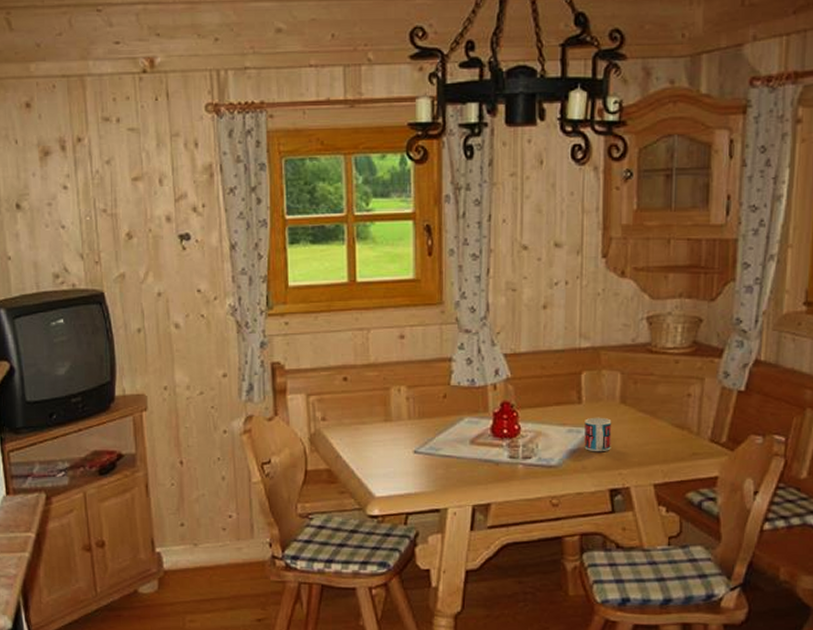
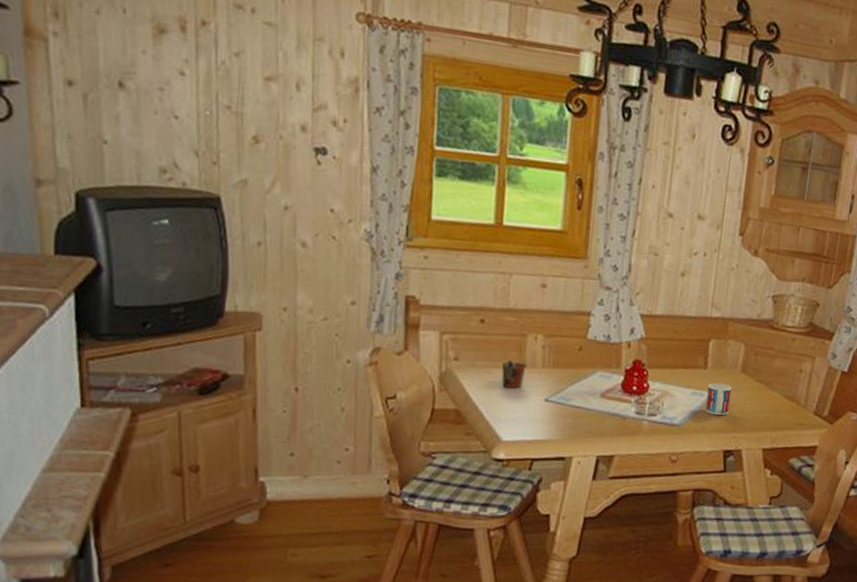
mug: none [367,415,394,443] -> present [501,360,528,388]

